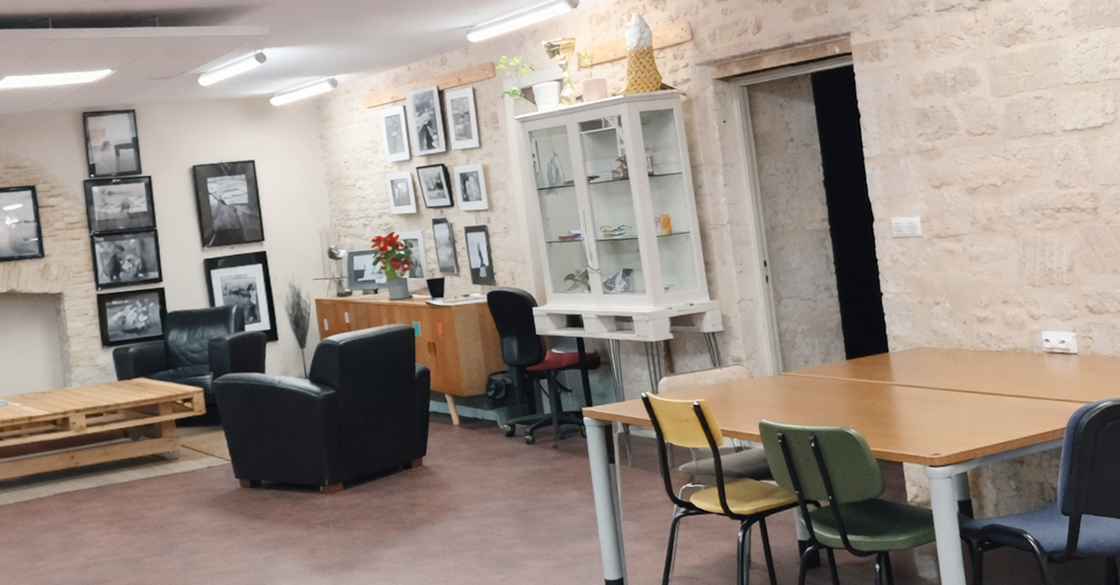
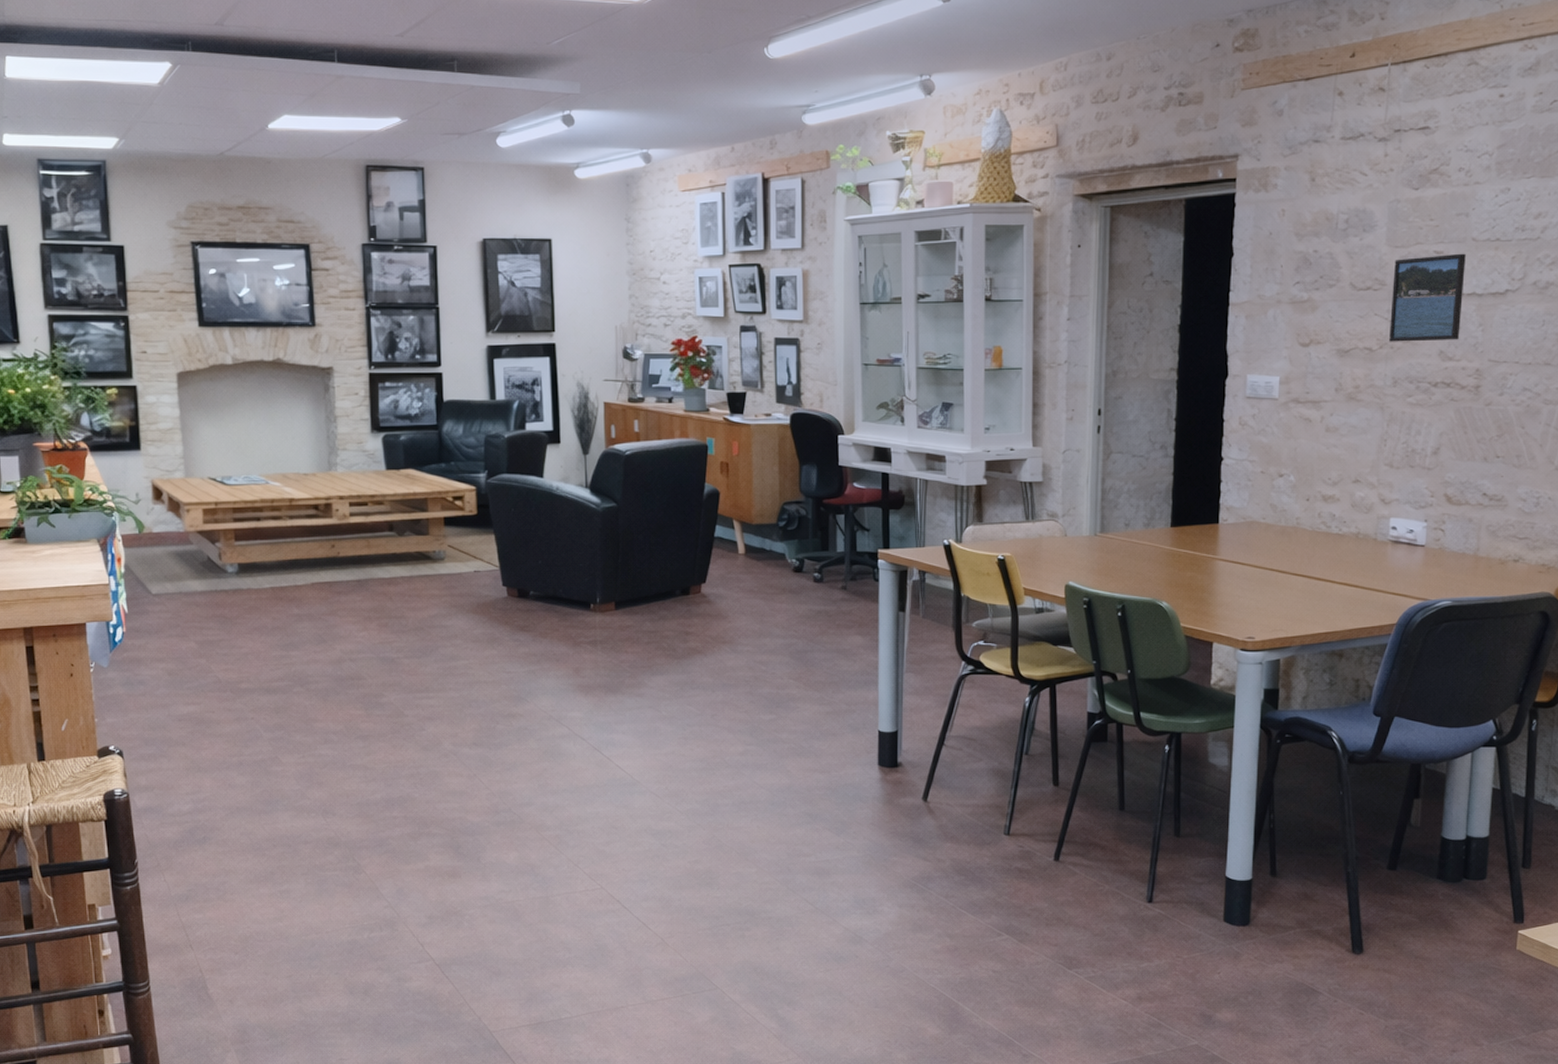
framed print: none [1001,96,1071,177] -> present [1389,253,1466,342]

